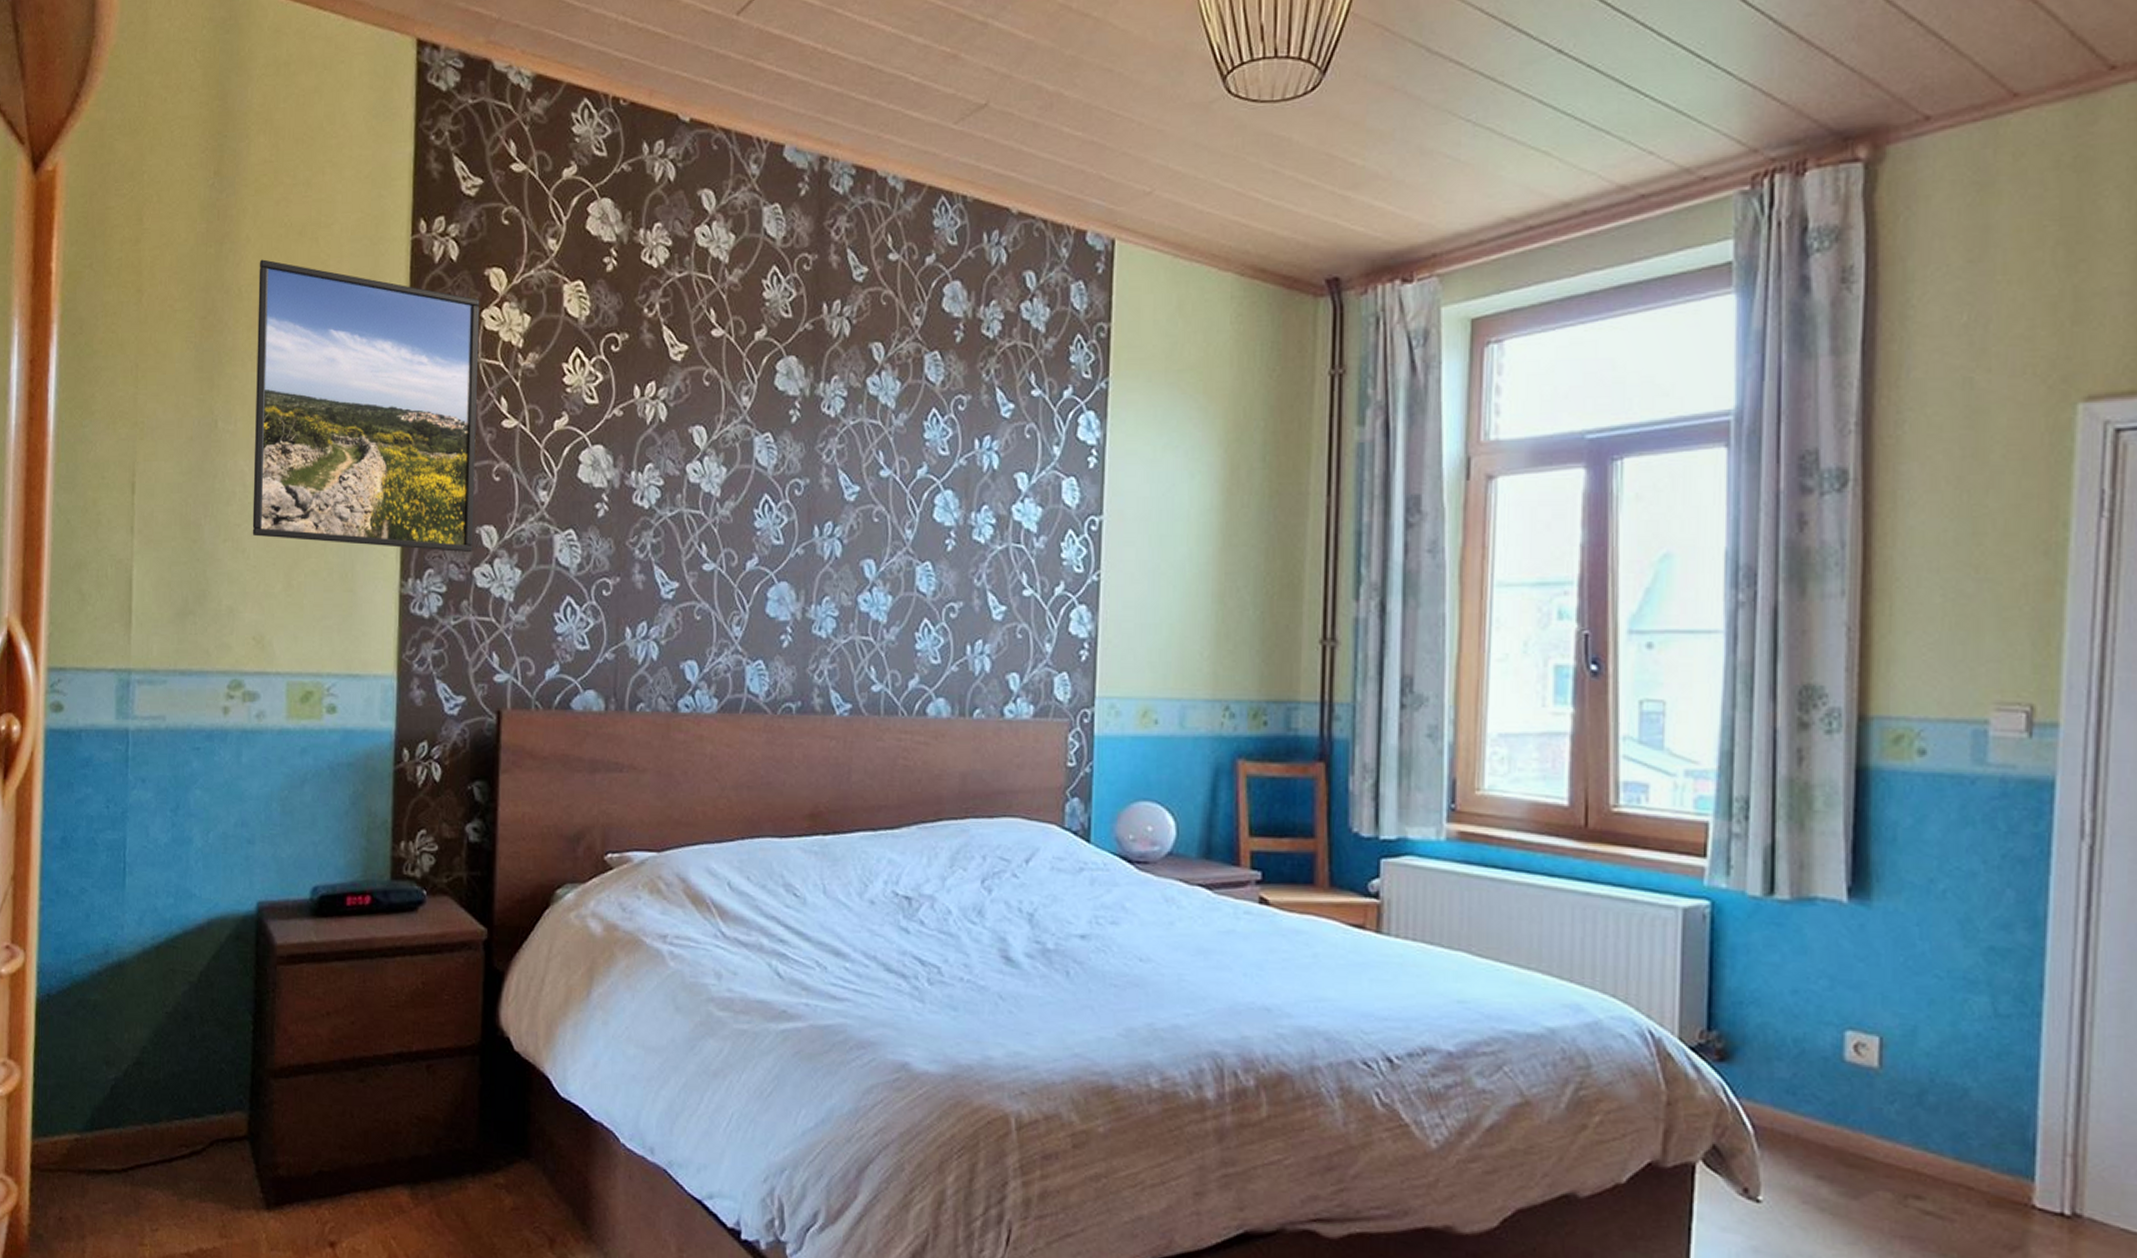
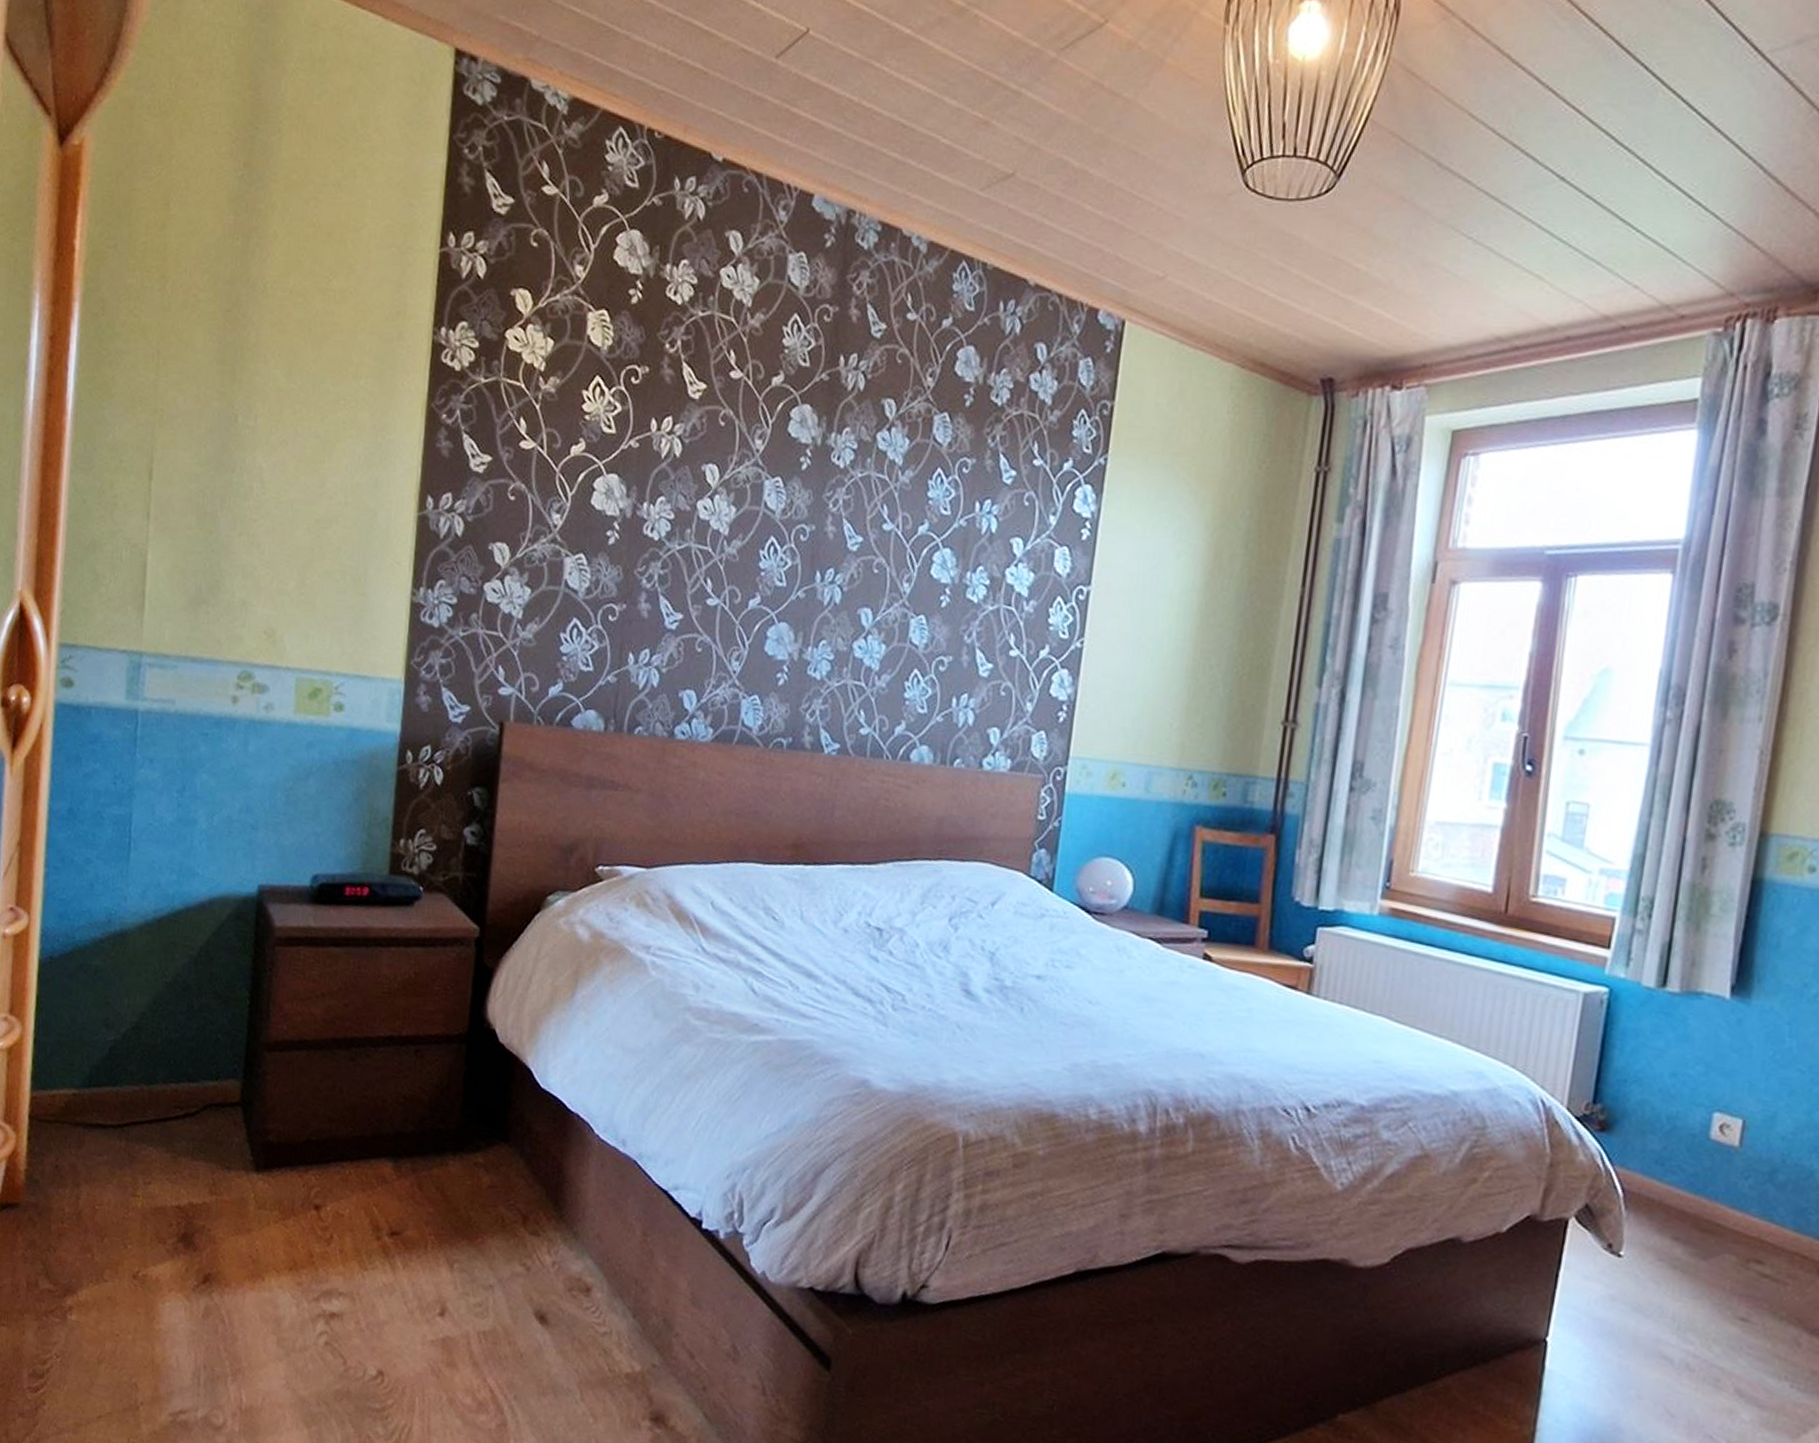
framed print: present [252,259,480,553] -> none [268,257,505,568]

